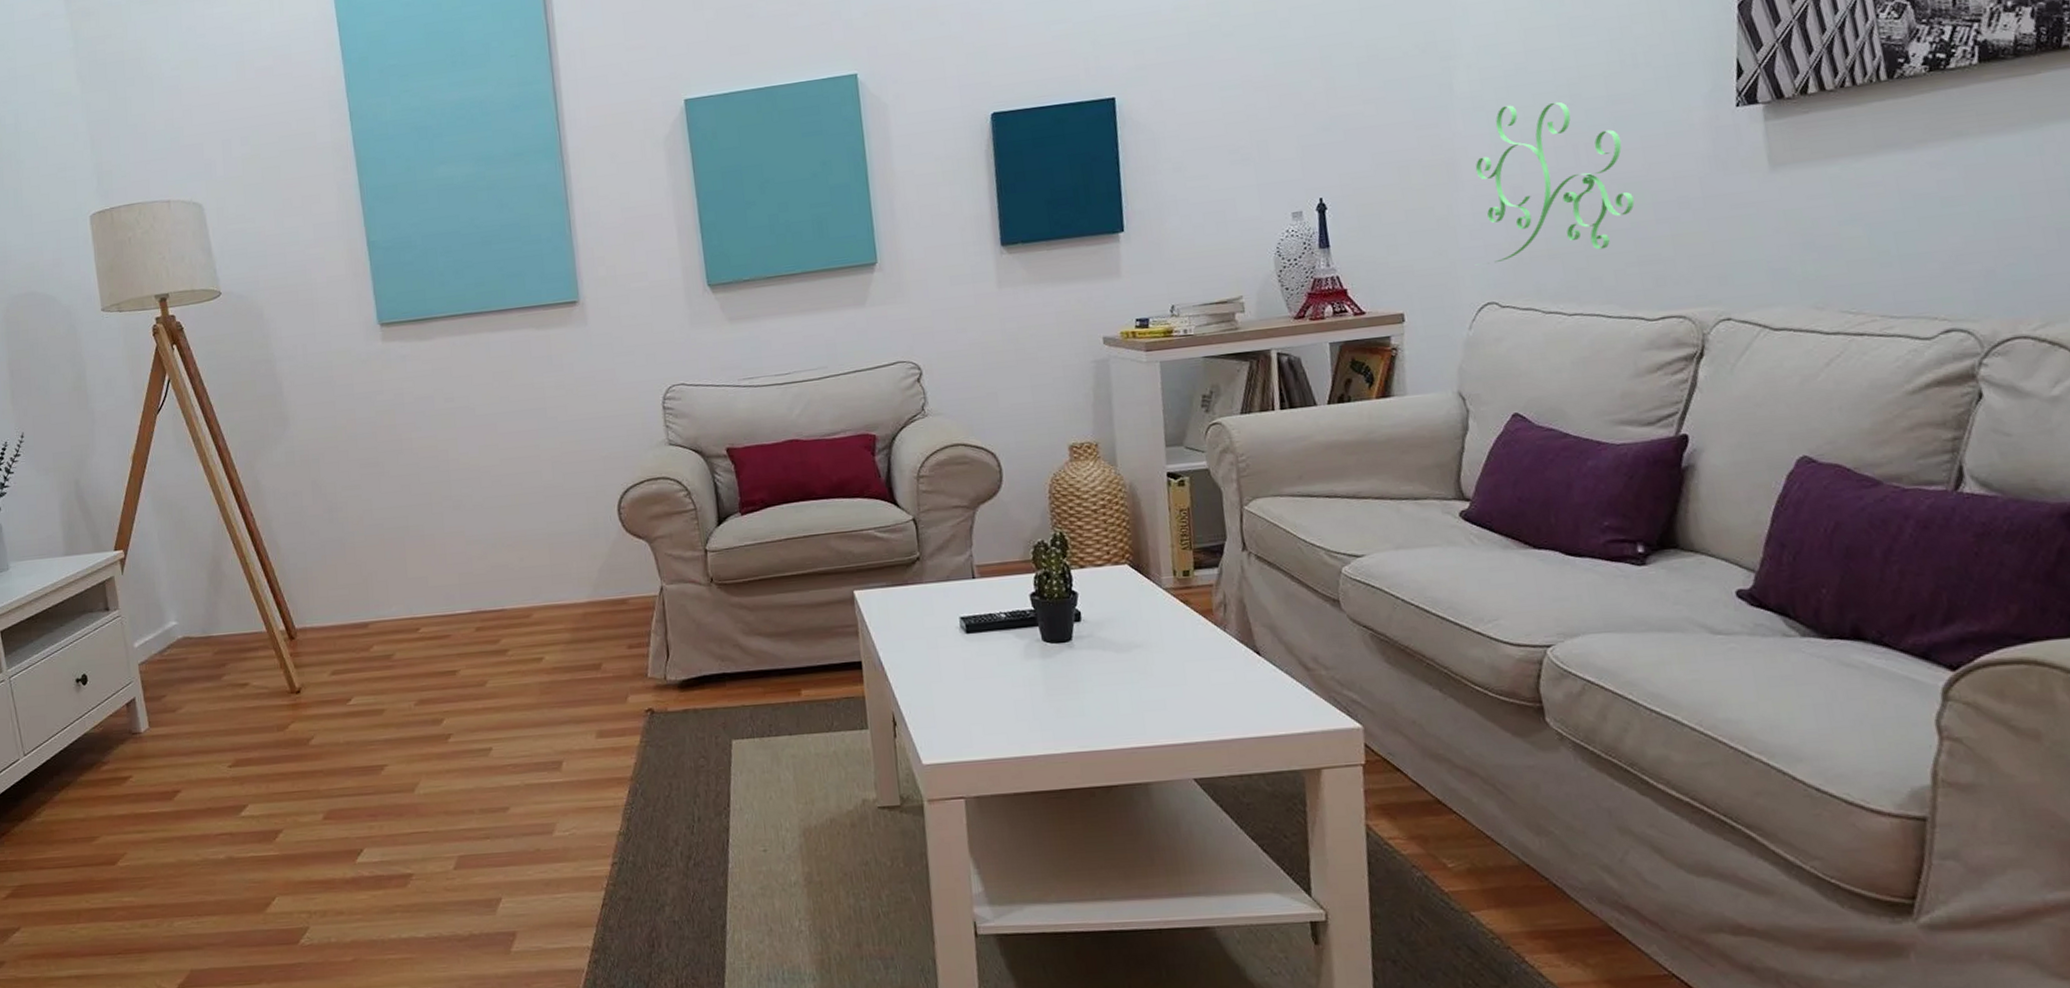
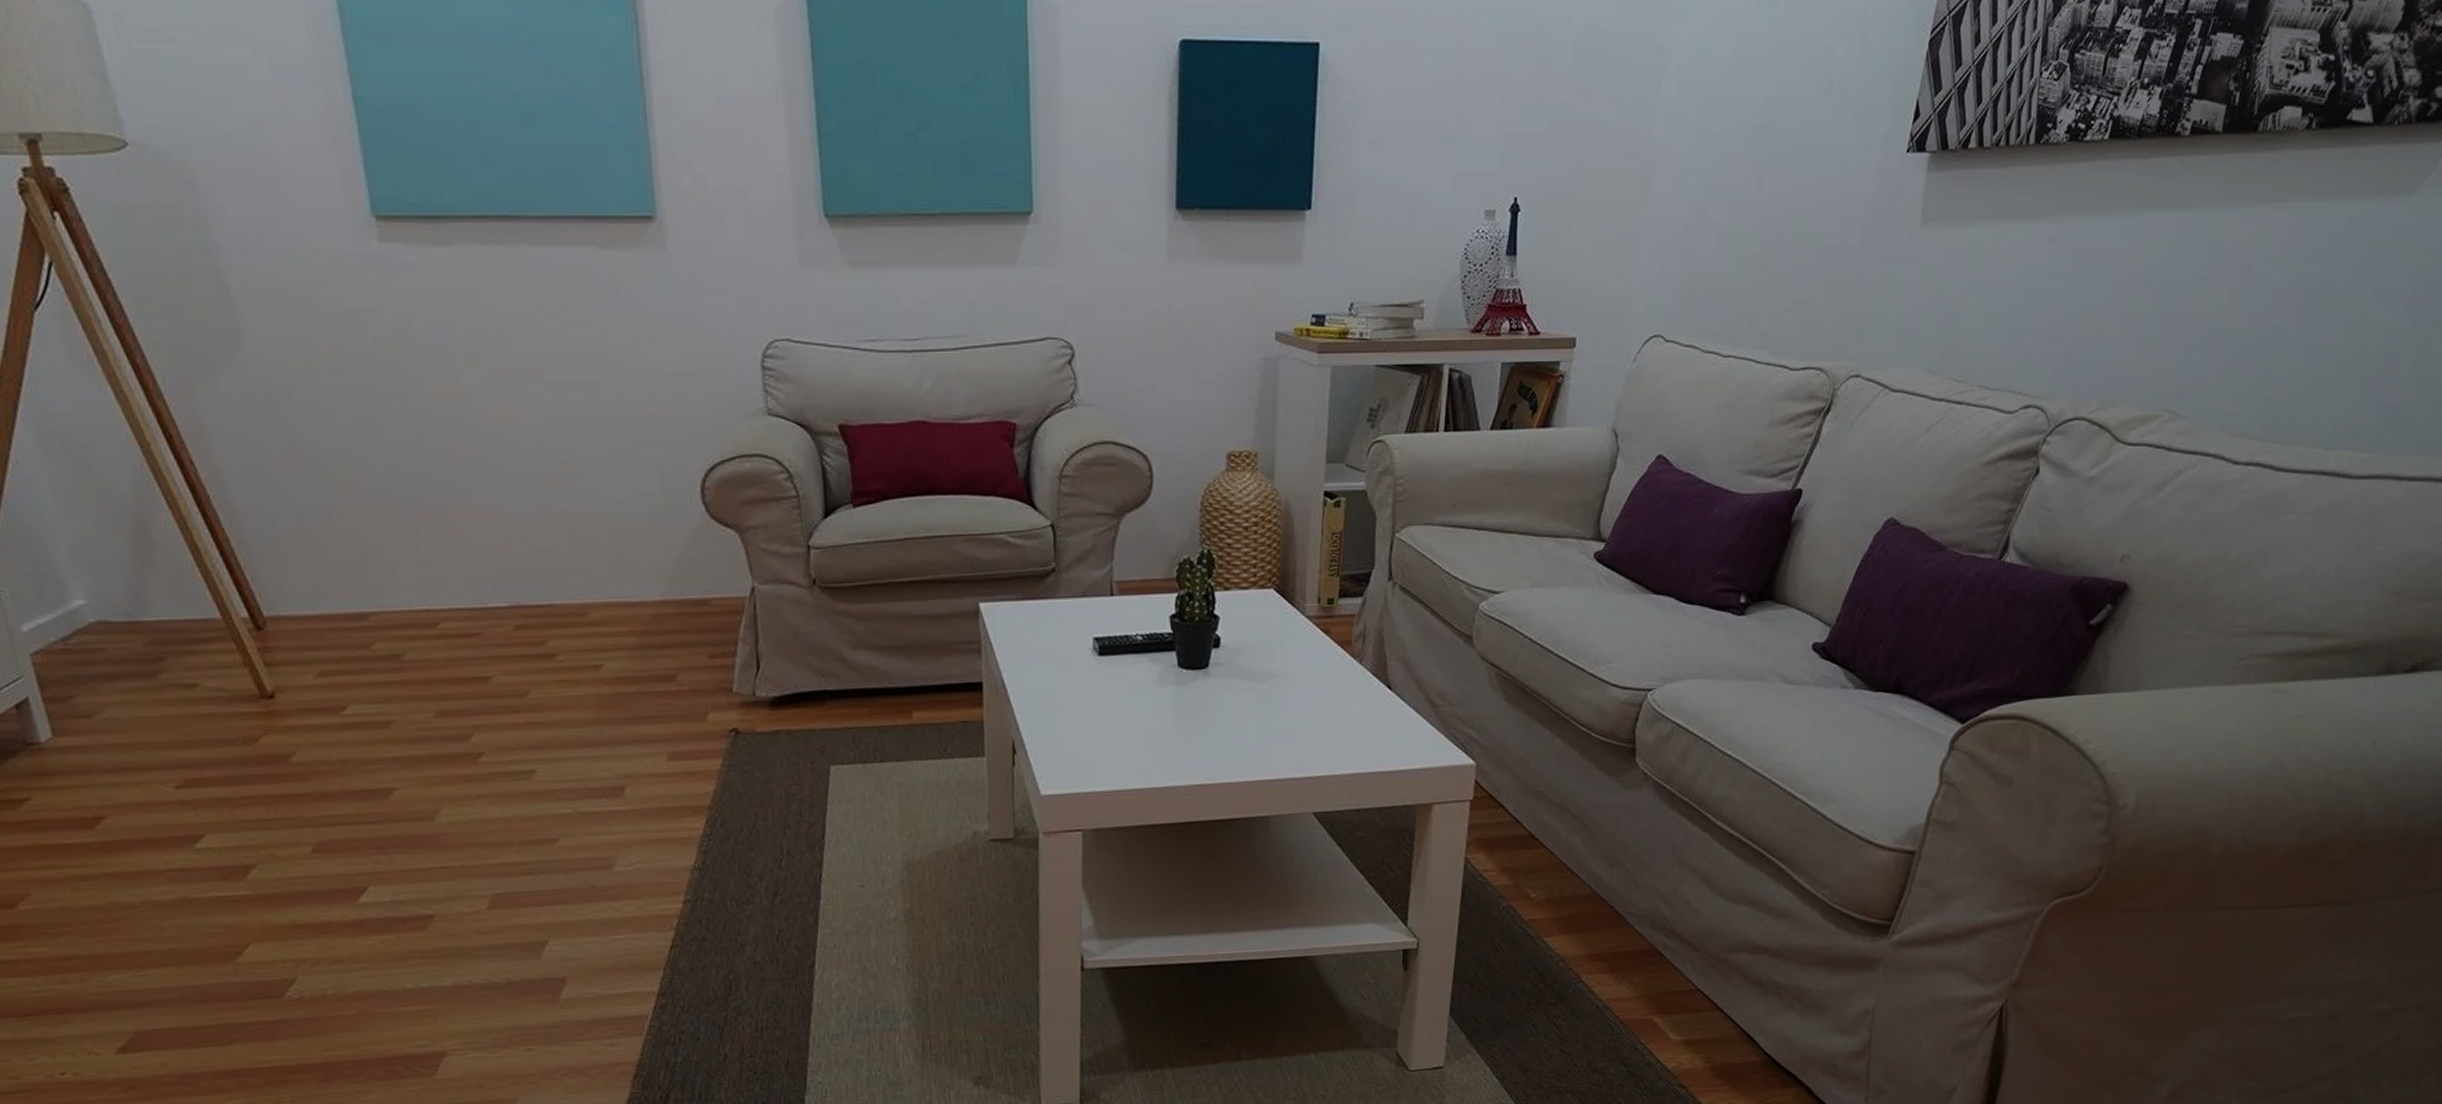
wall ornament: present [1475,101,1635,264] -> none [1662,117,1802,293]

